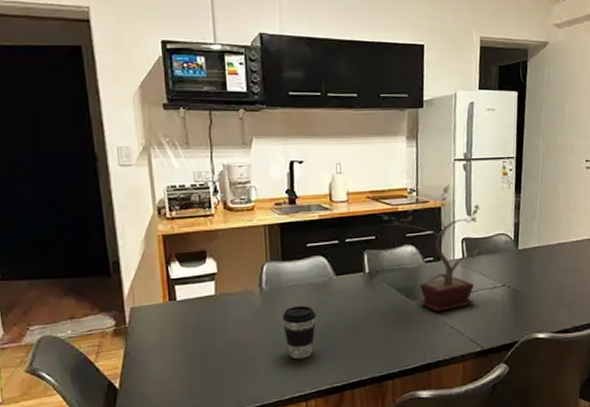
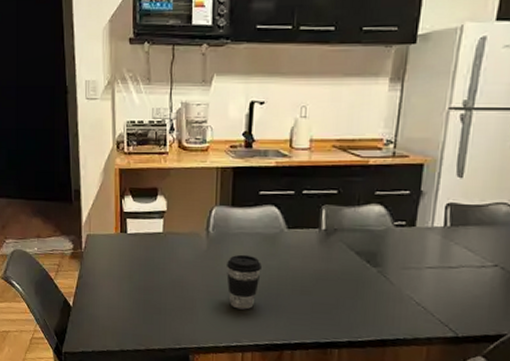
potted plant: present [377,184,480,312] -> none [343,138,476,285]

